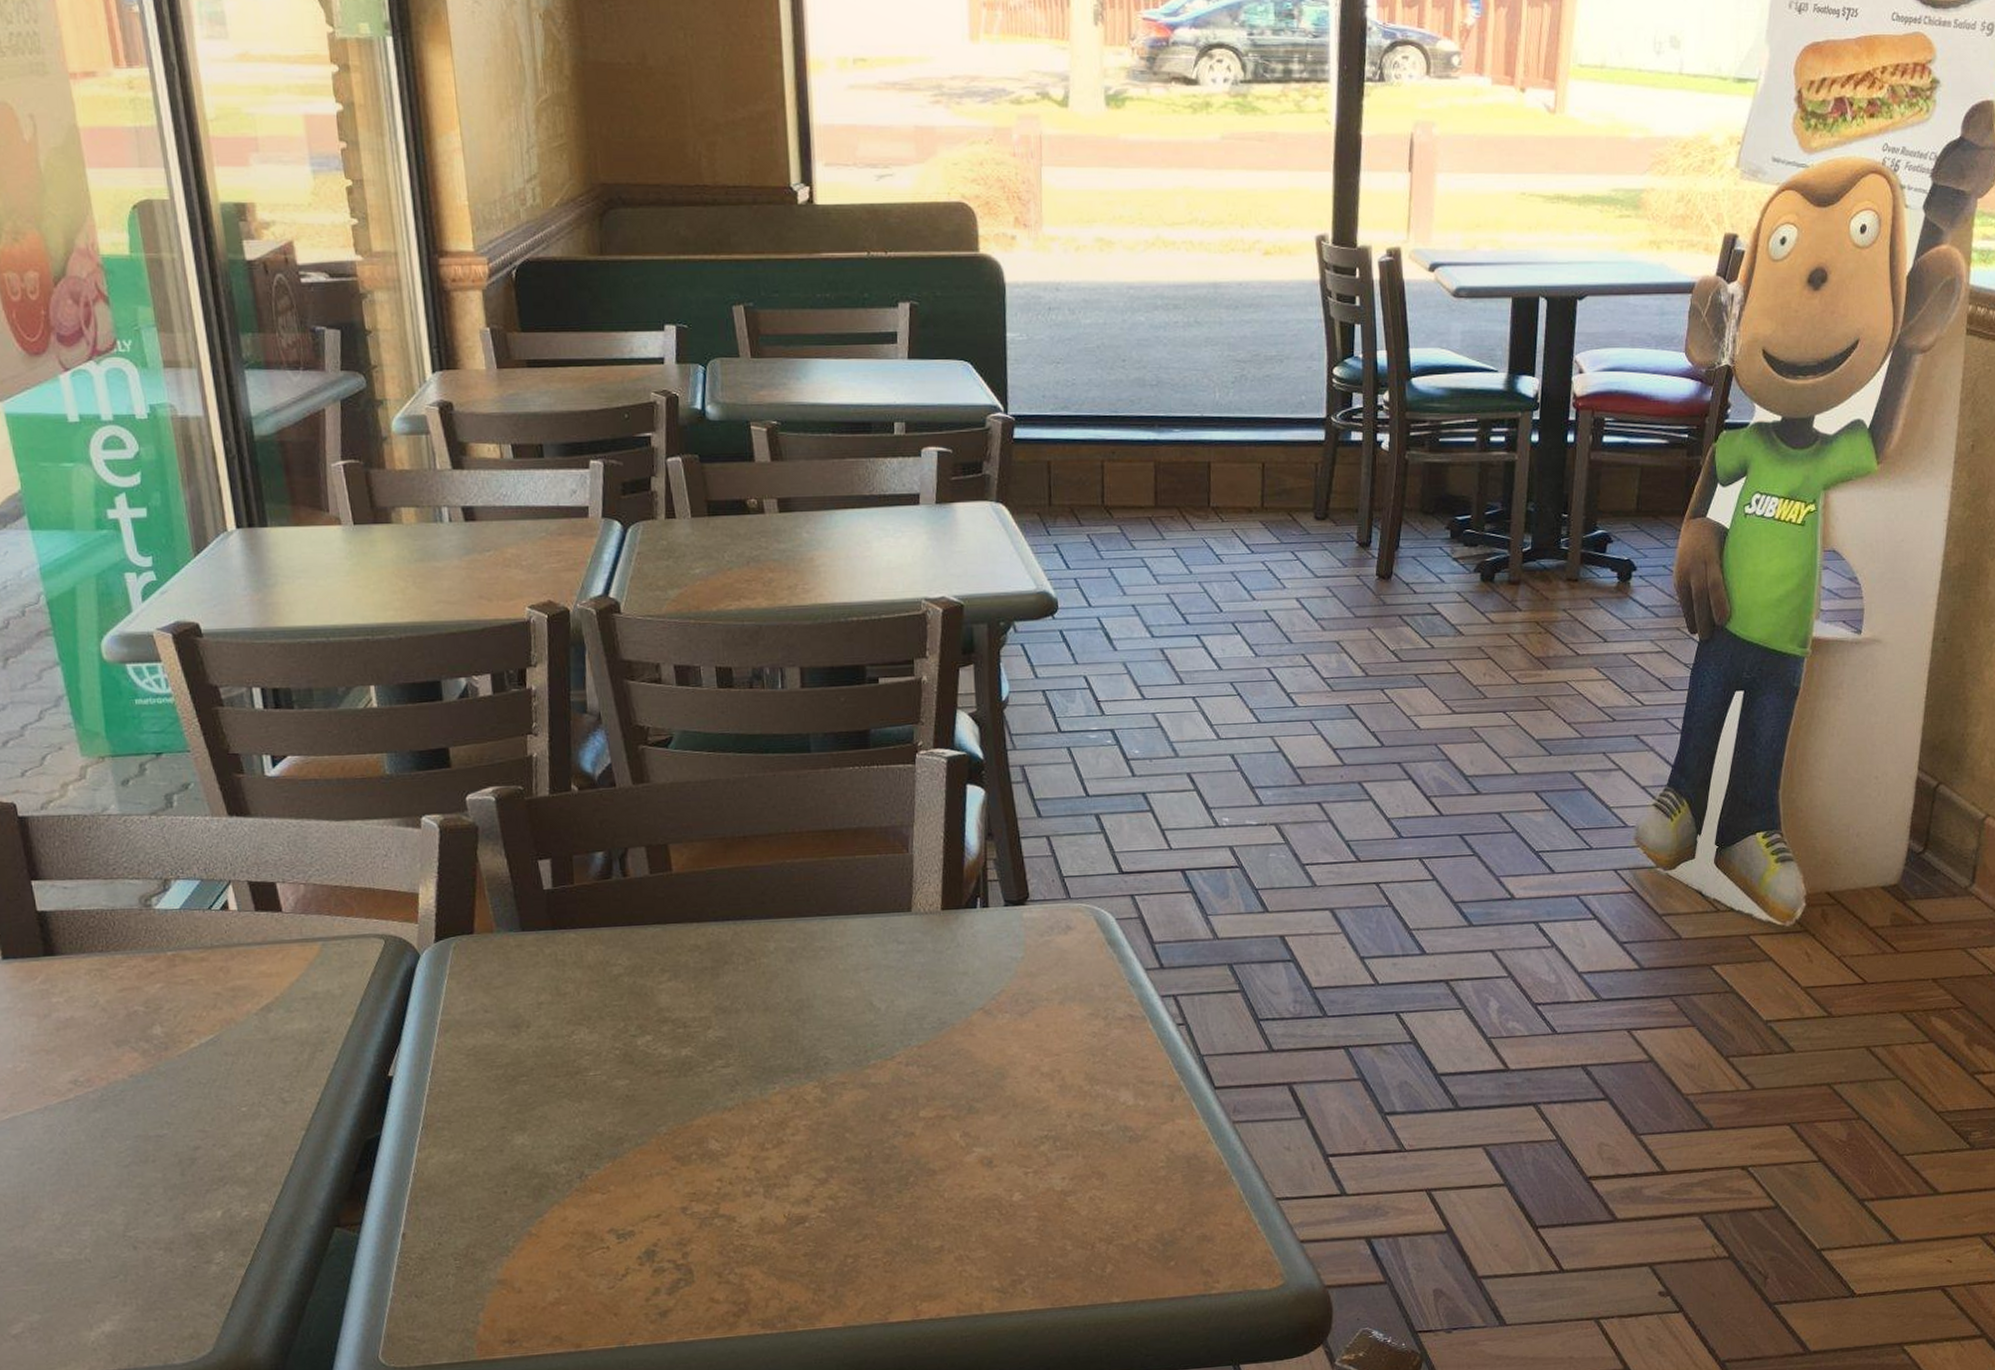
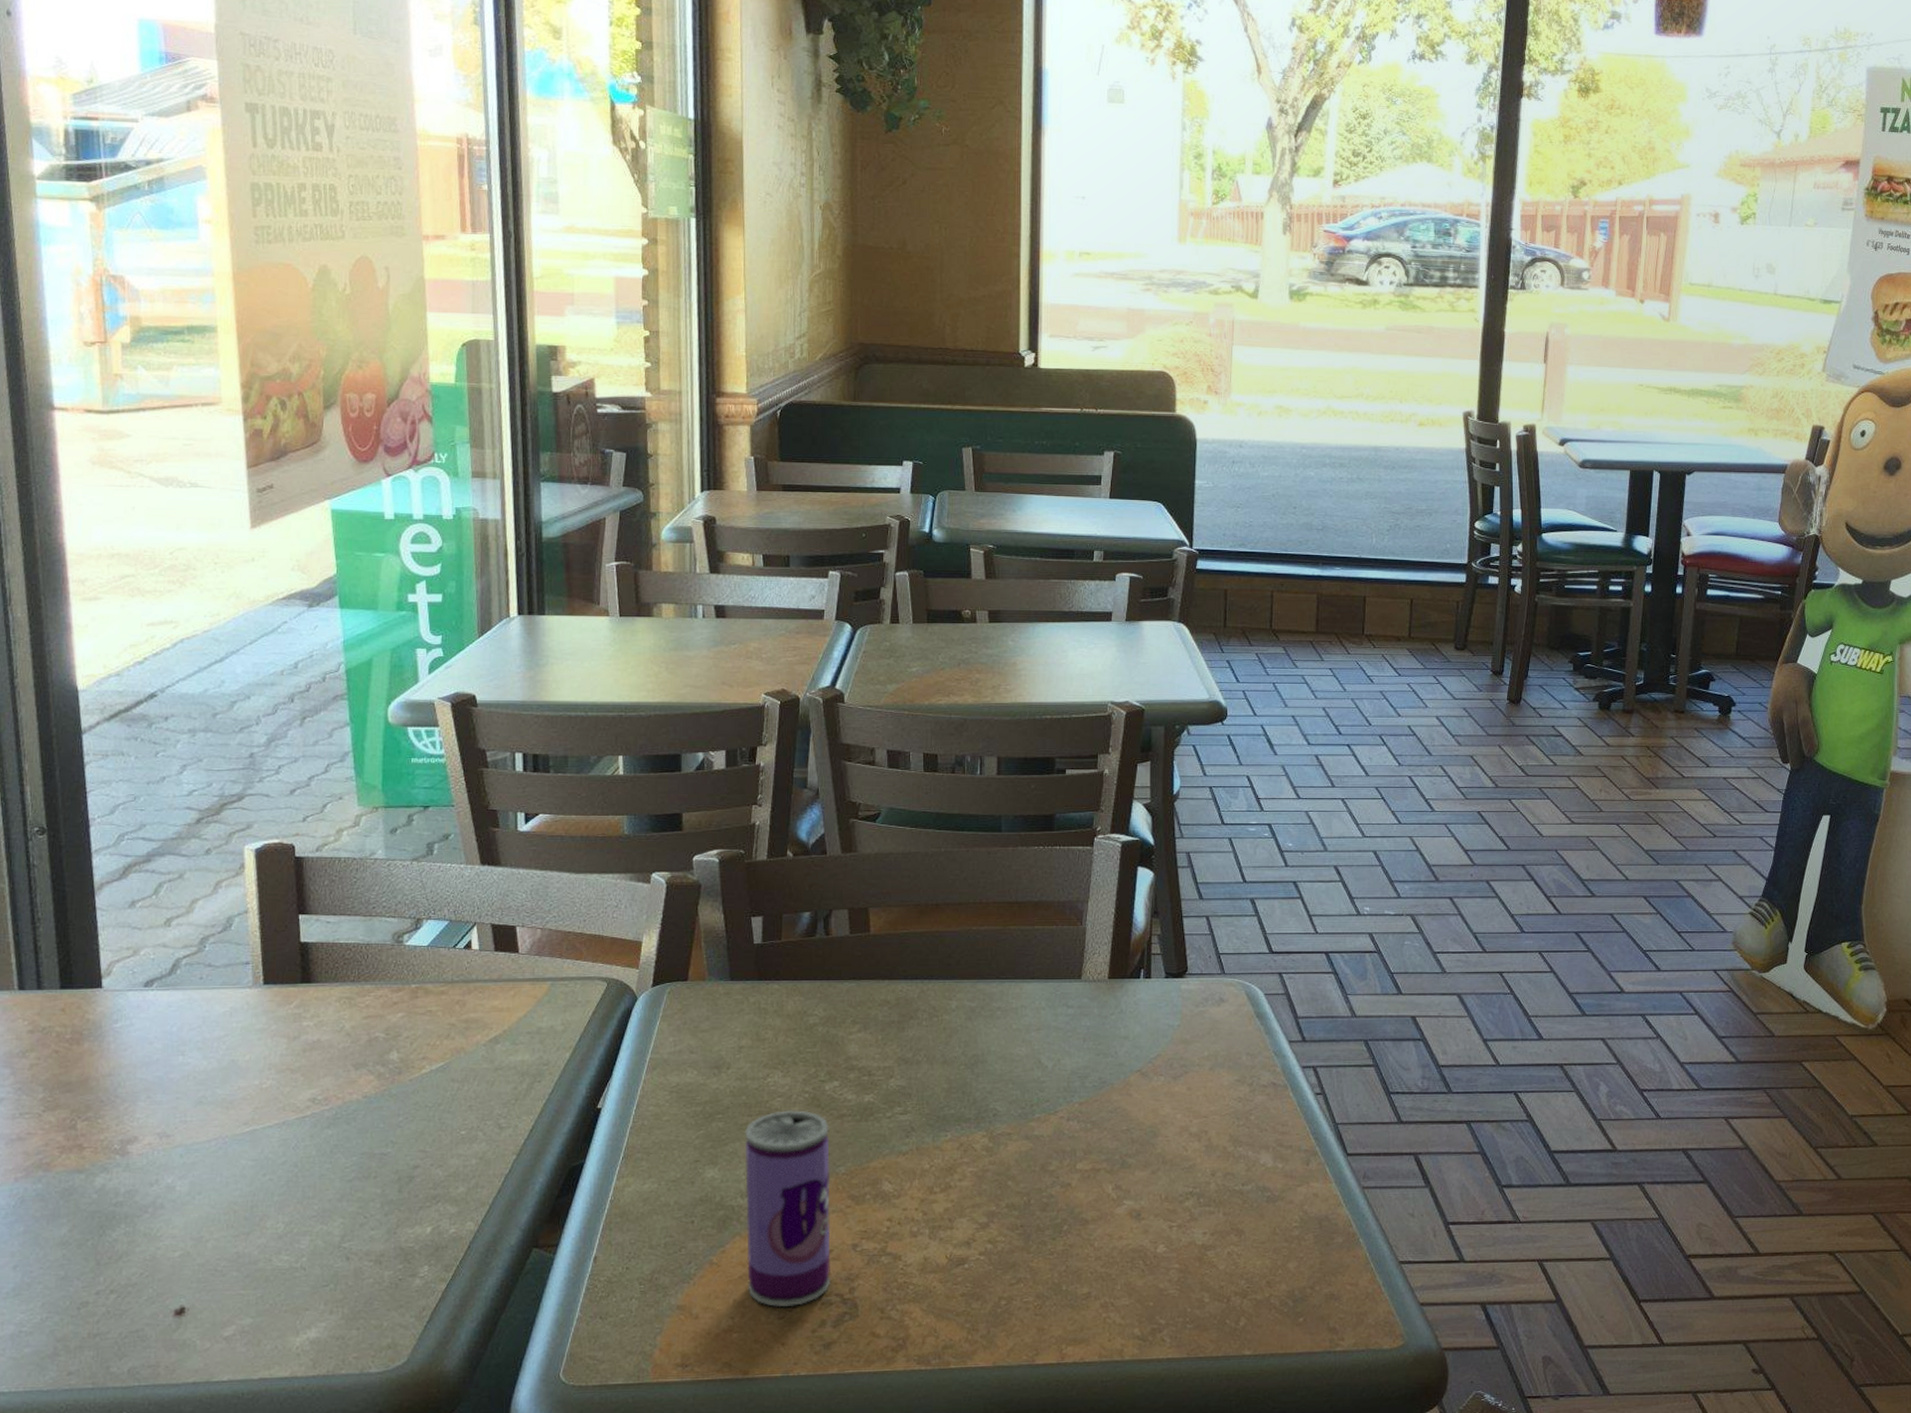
beverage can: none [553,1068,661,1277] -> present [745,1110,831,1308]

